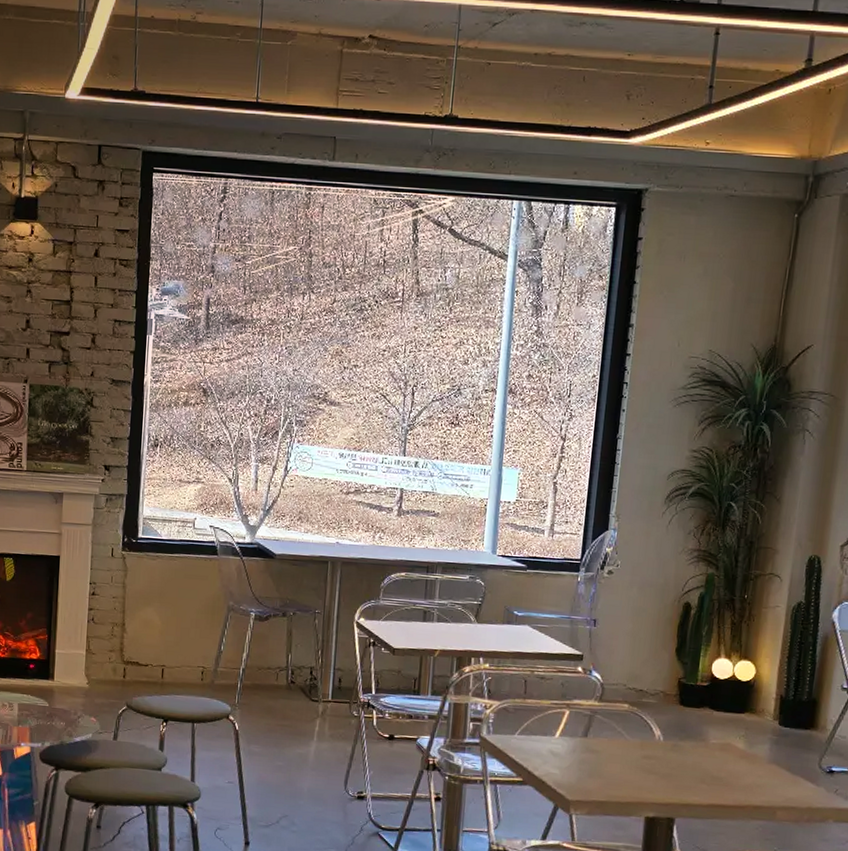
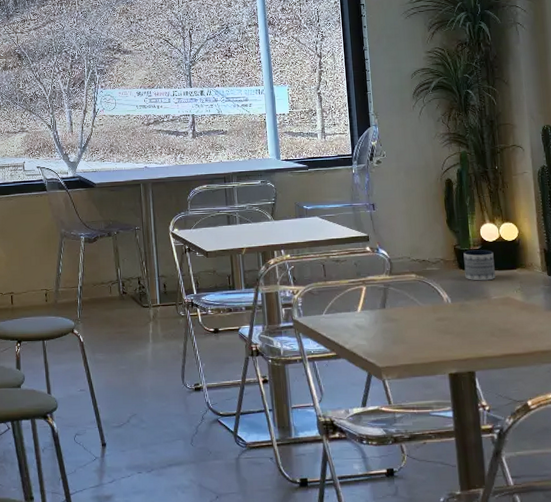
planter: none [685,685,722,722] -> present [463,250,496,281]

